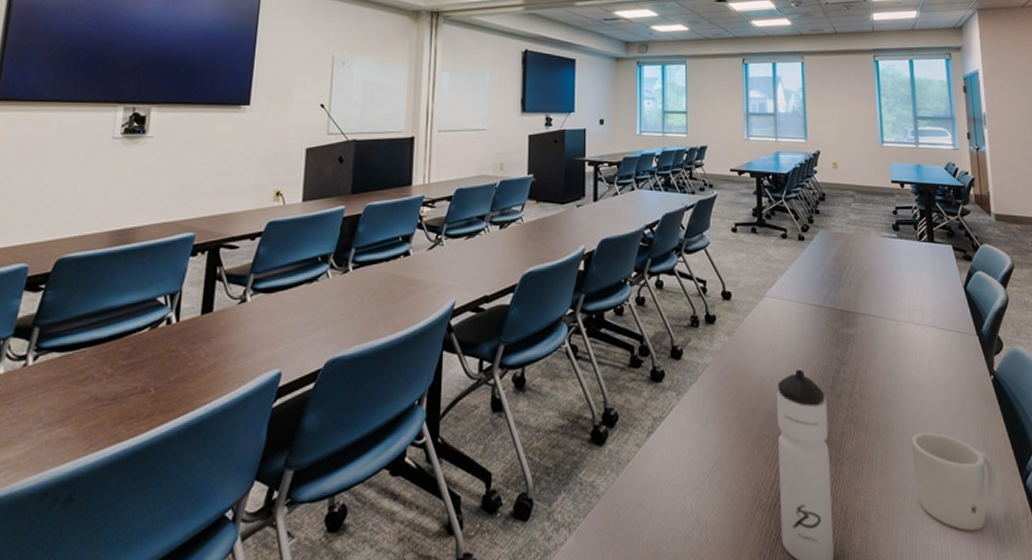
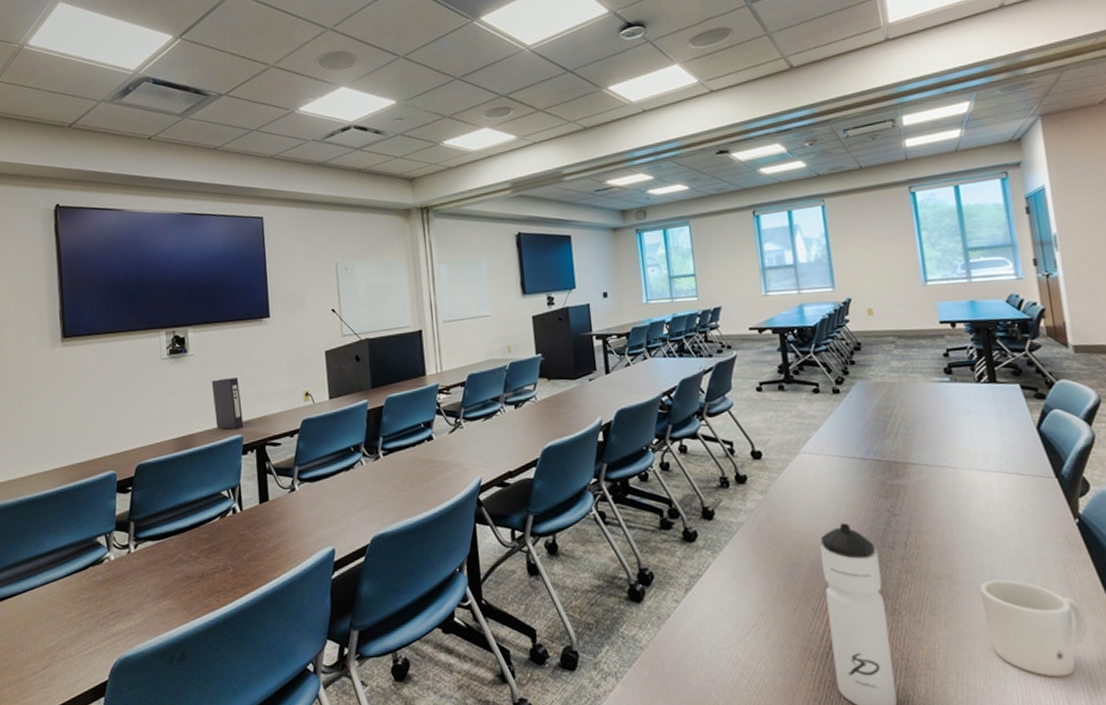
binder: none [165,167,202,227] -> present [211,378,244,430]

